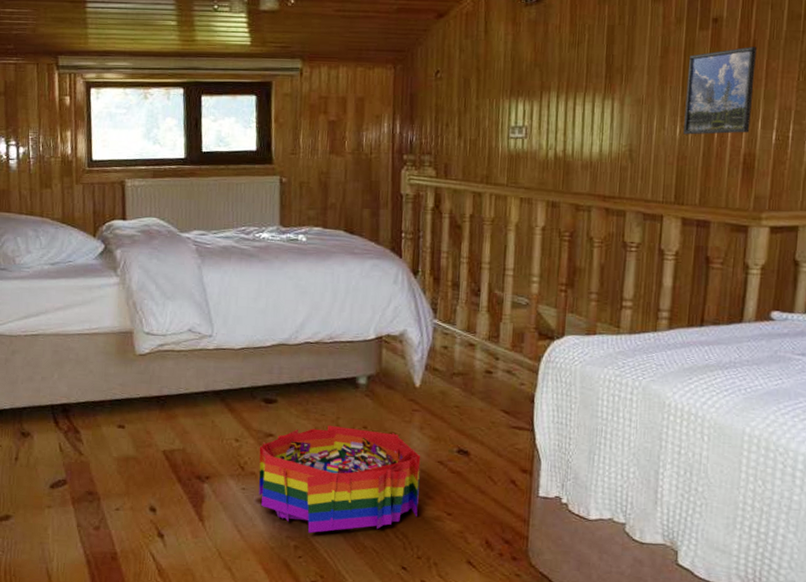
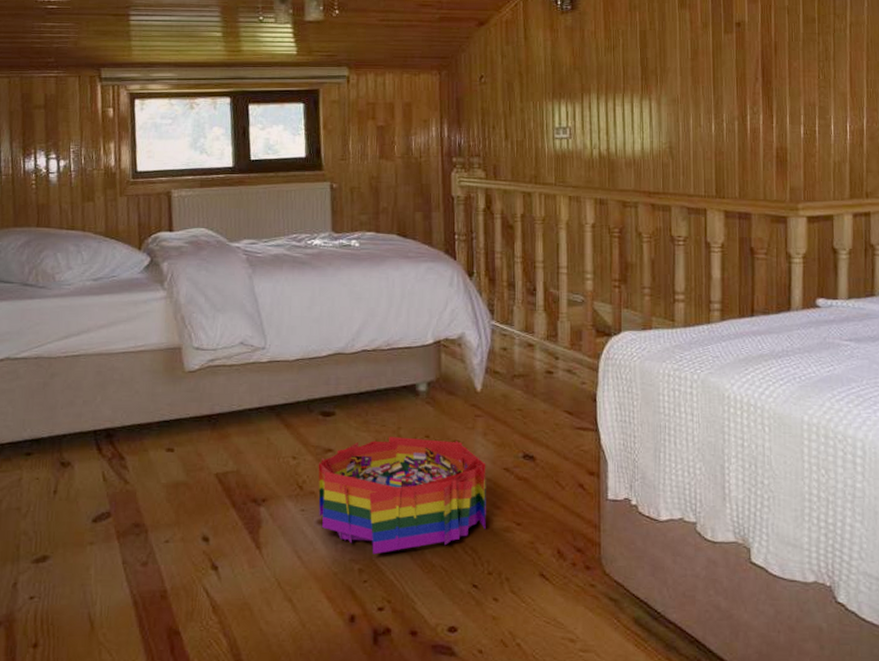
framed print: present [683,46,757,135] -> none [717,48,779,131]

